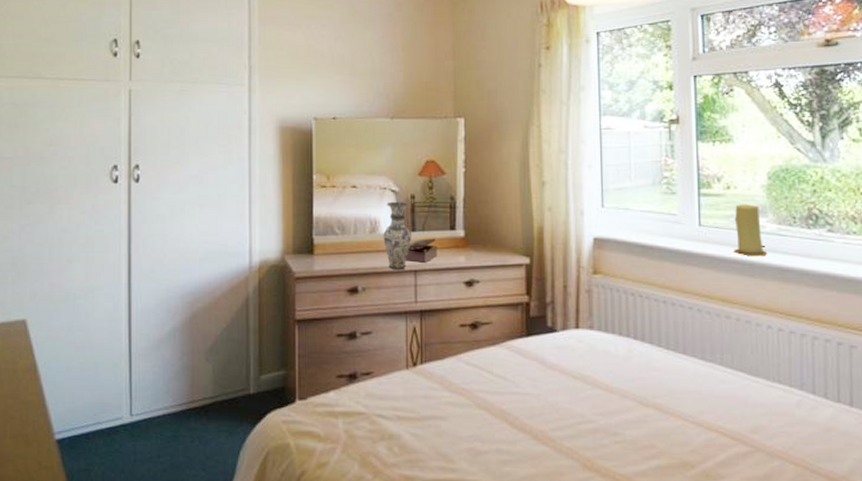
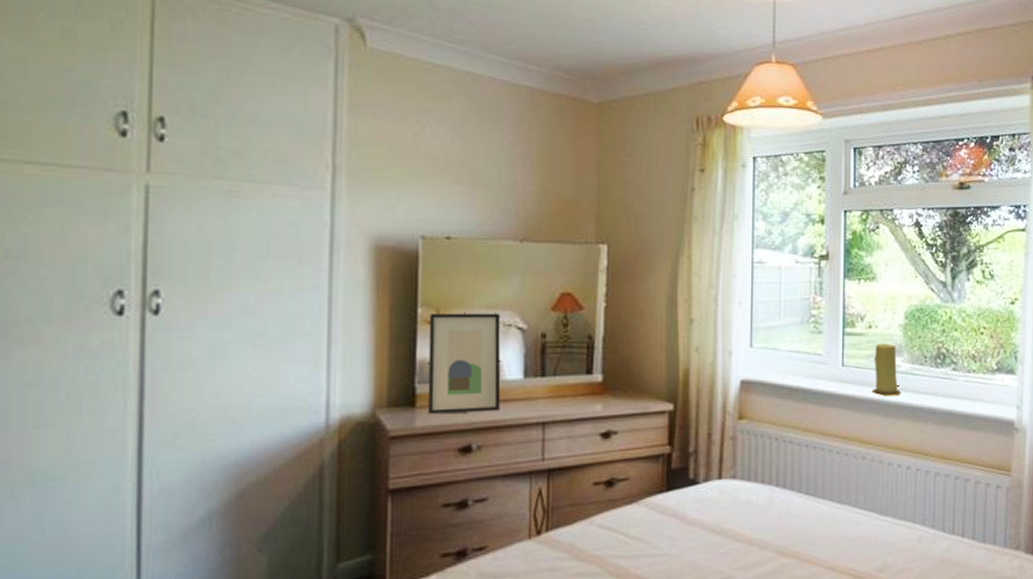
picture frame: none [321,178,380,261] -> present [427,313,501,415]
vase: present [383,201,412,270] -> none [505,341,542,423]
jewelry box: present [405,238,437,263] -> none [532,384,570,413]

